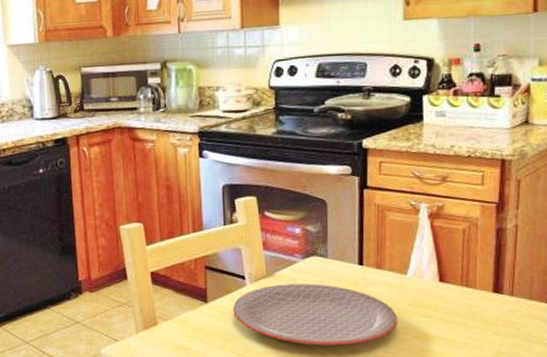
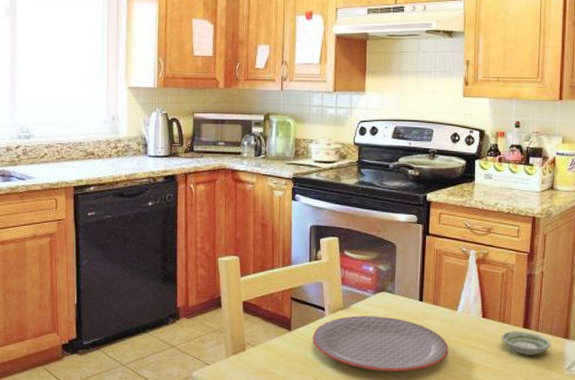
saucer: none [464,296,531,324] -> present [501,331,551,355]

